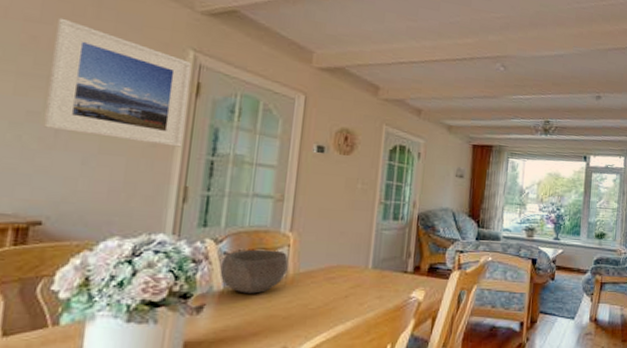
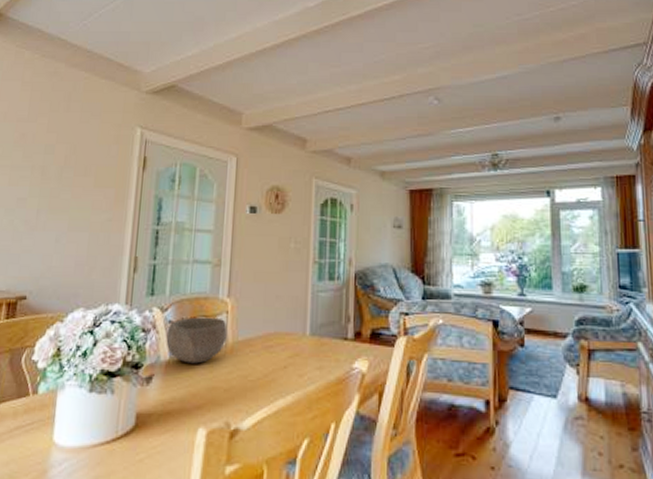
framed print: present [43,17,191,147] -> none [29,115,139,219]

